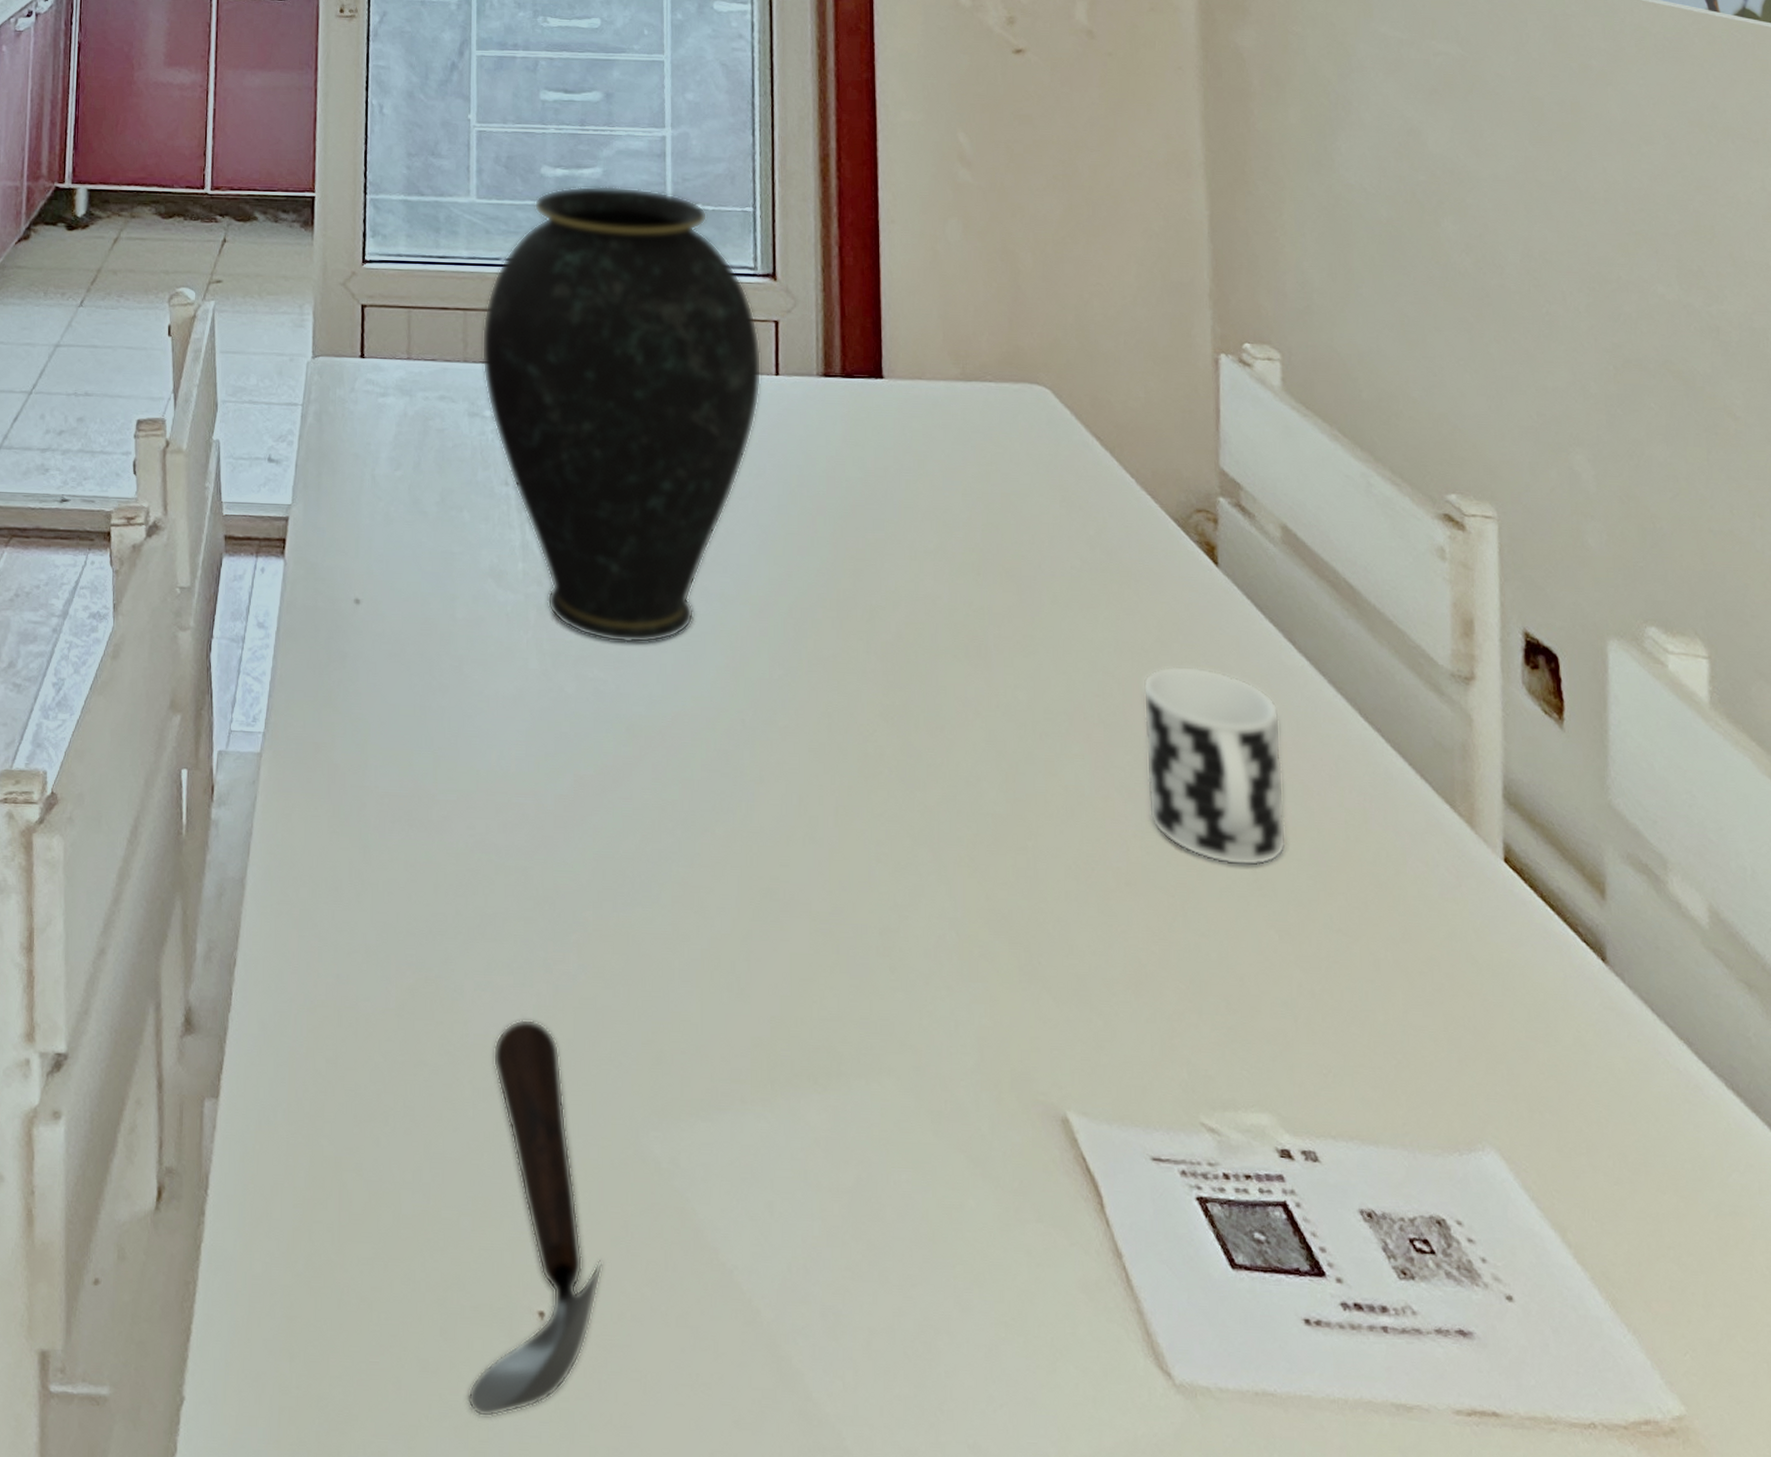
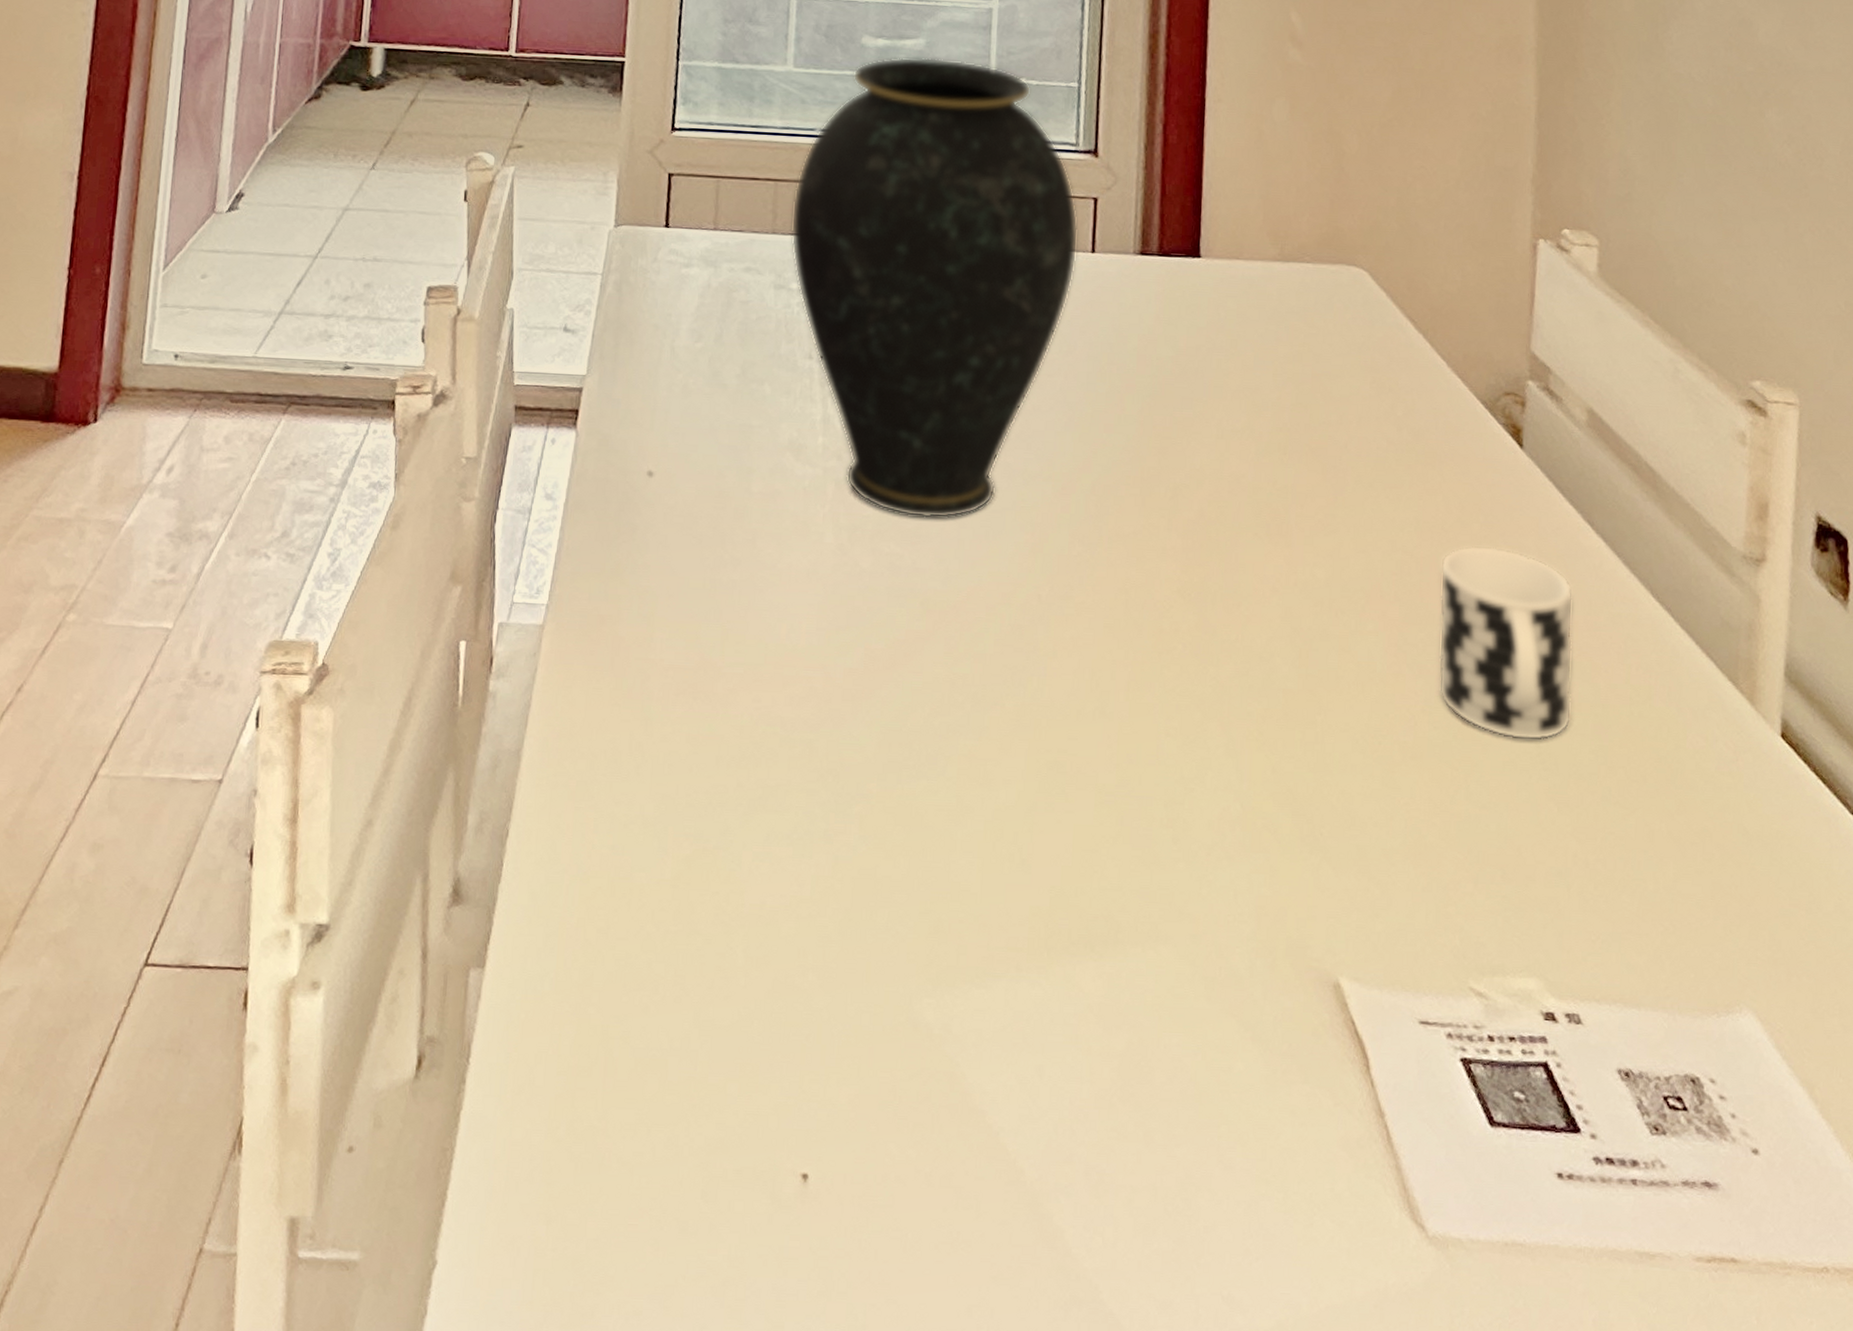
spoon: present [468,1019,603,1418] -> none [726,889,869,1277]

